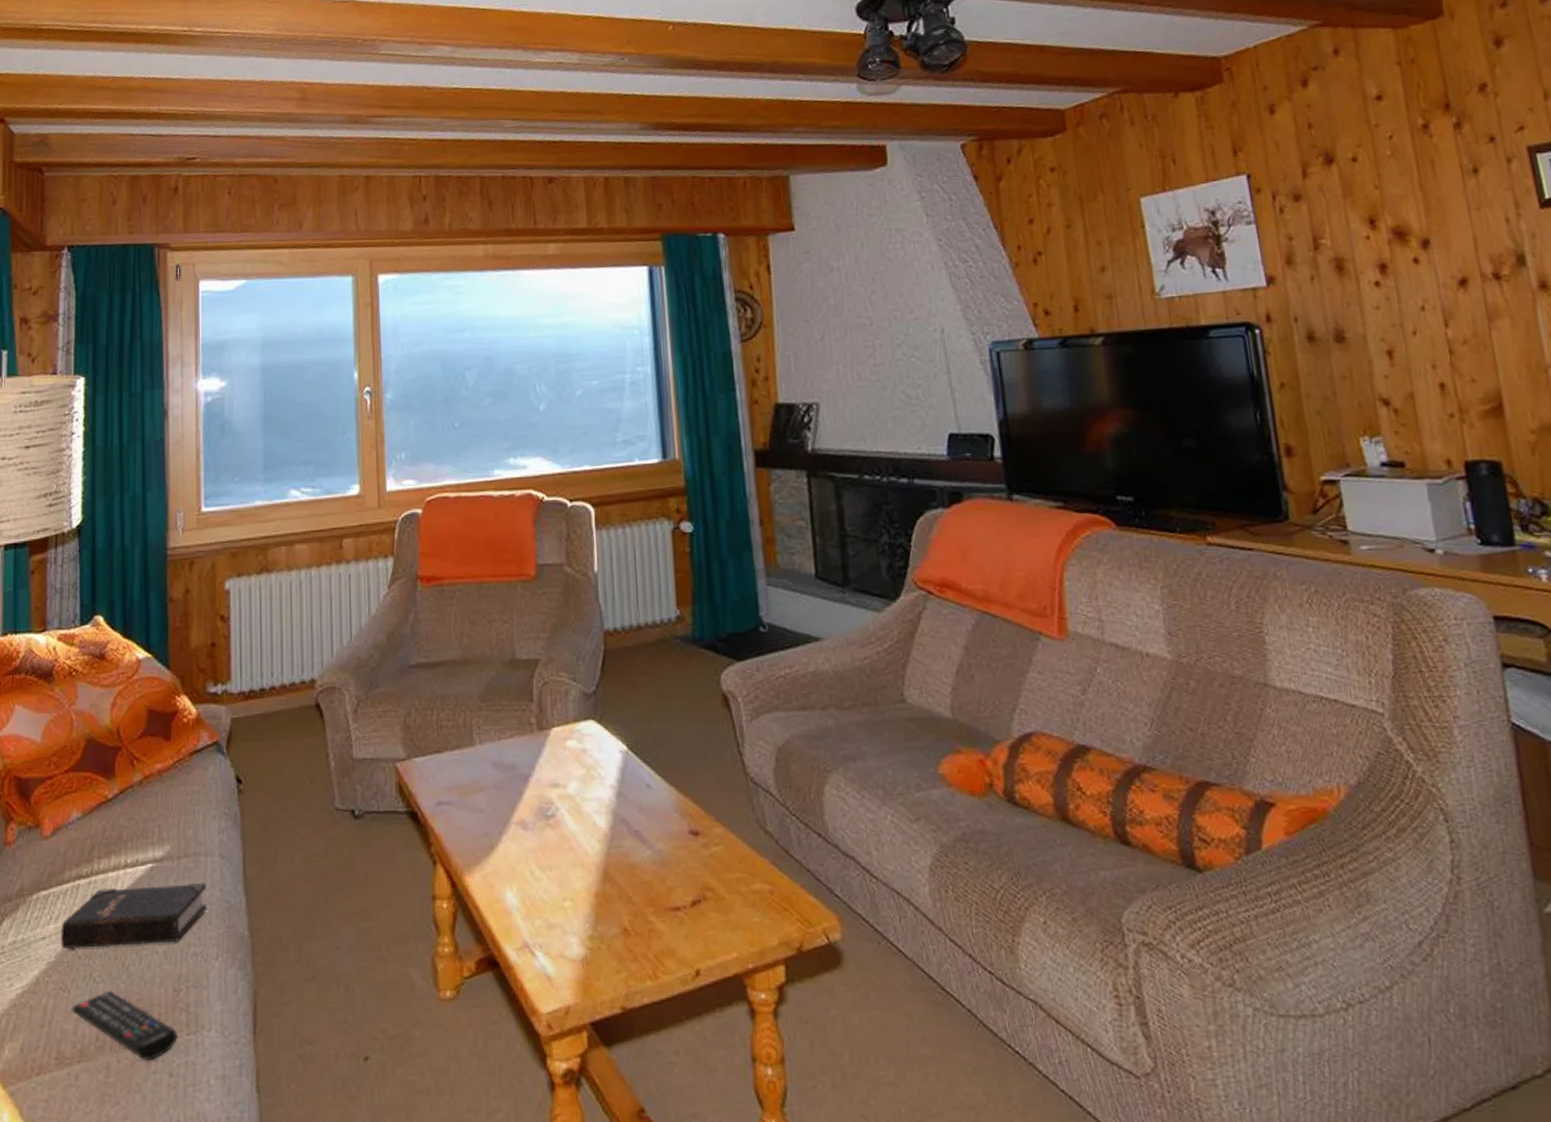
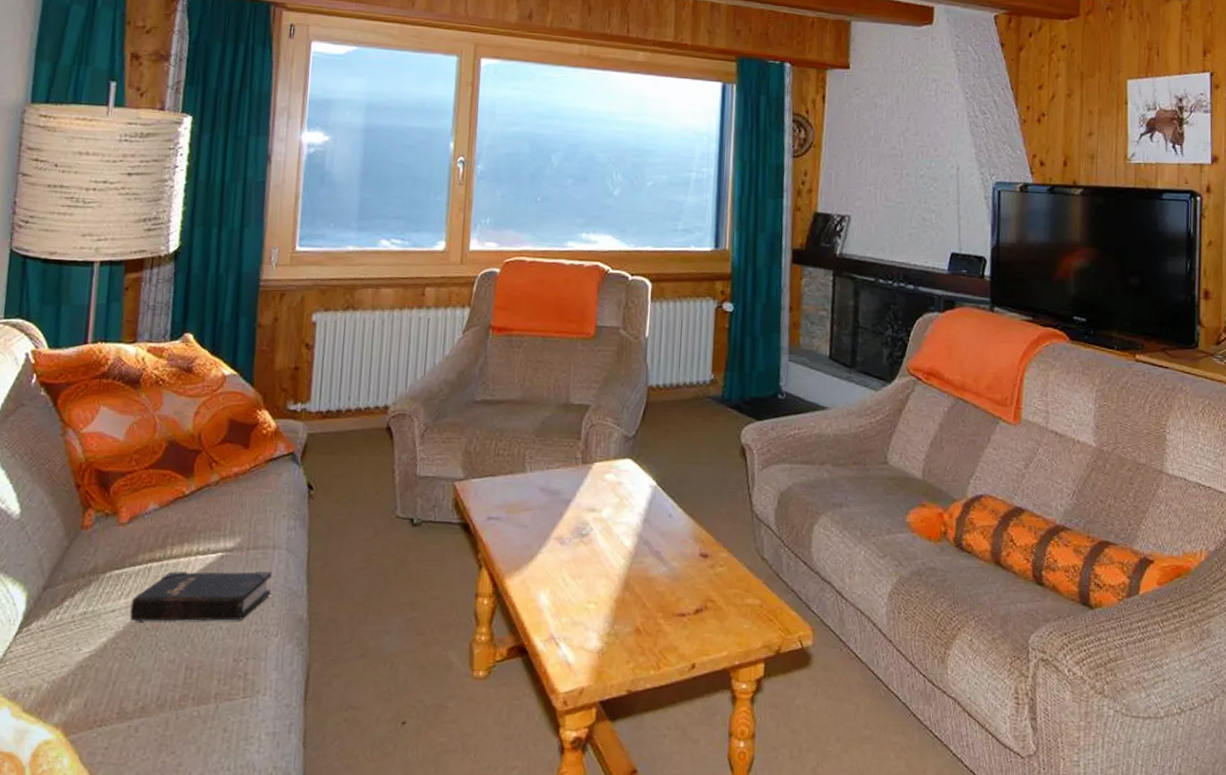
remote control: present [72,991,178,1060] -> none [136,658,234,718]

